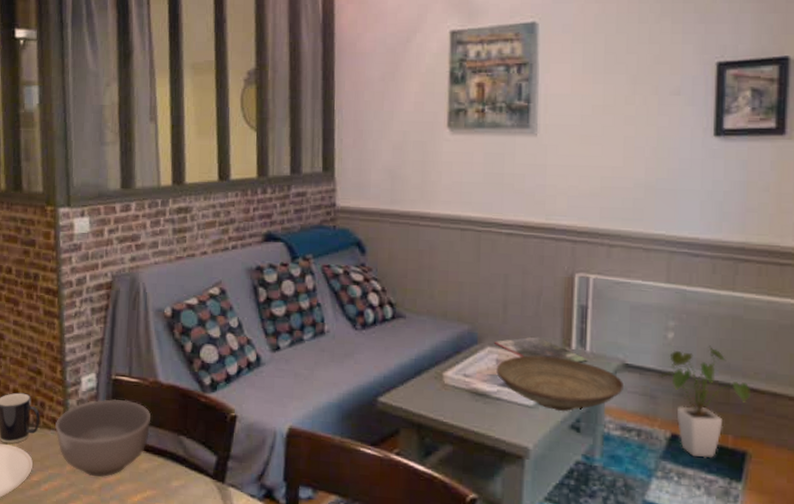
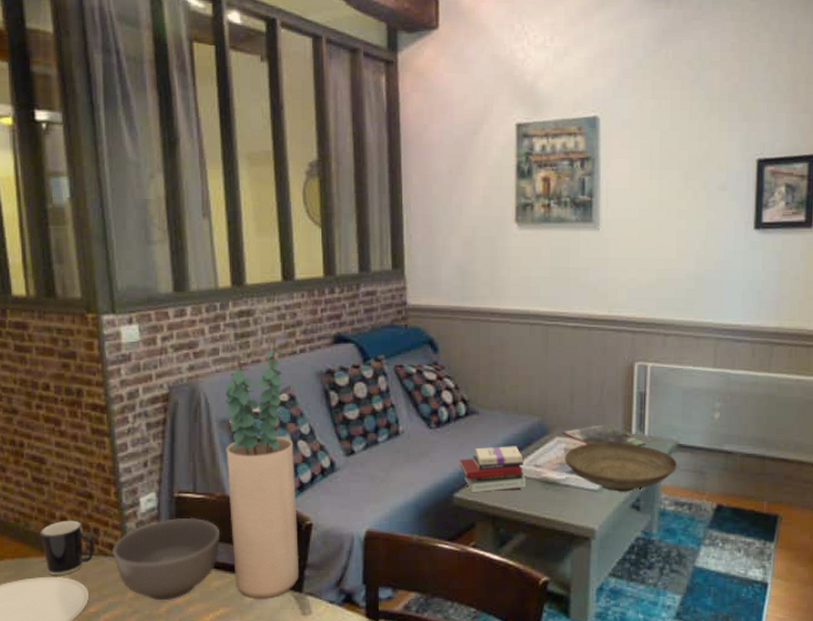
vase: none [160,233,224,485] -> present [226,337,300,599]
books: none [385,352,455,399] -> present [460,446,527,492]
house plant: present [659,345,750,458] -> none [707,423,782,524]

